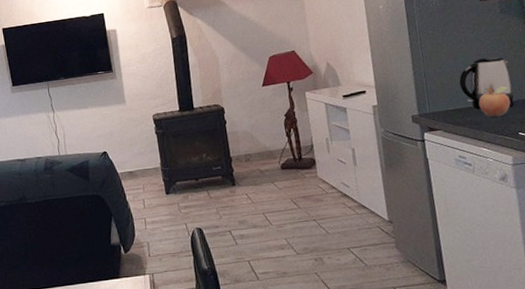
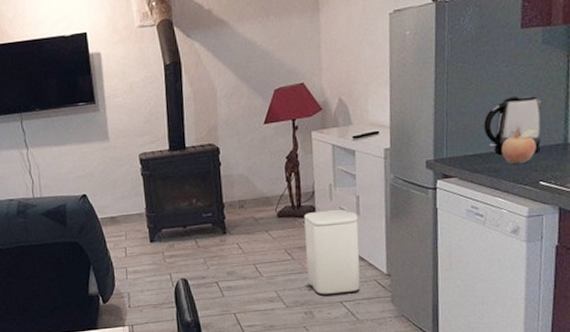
pedal bin: none [305,160,365,244] -> present [297,209,360,297]

